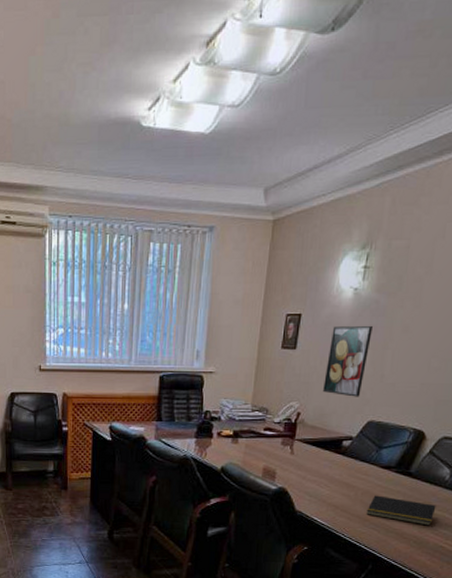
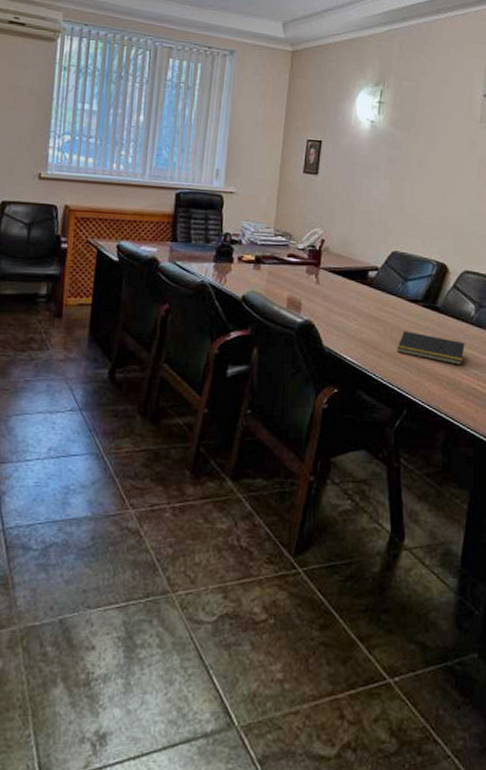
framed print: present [323,325,373,397] -> none [346,155,390,227]

